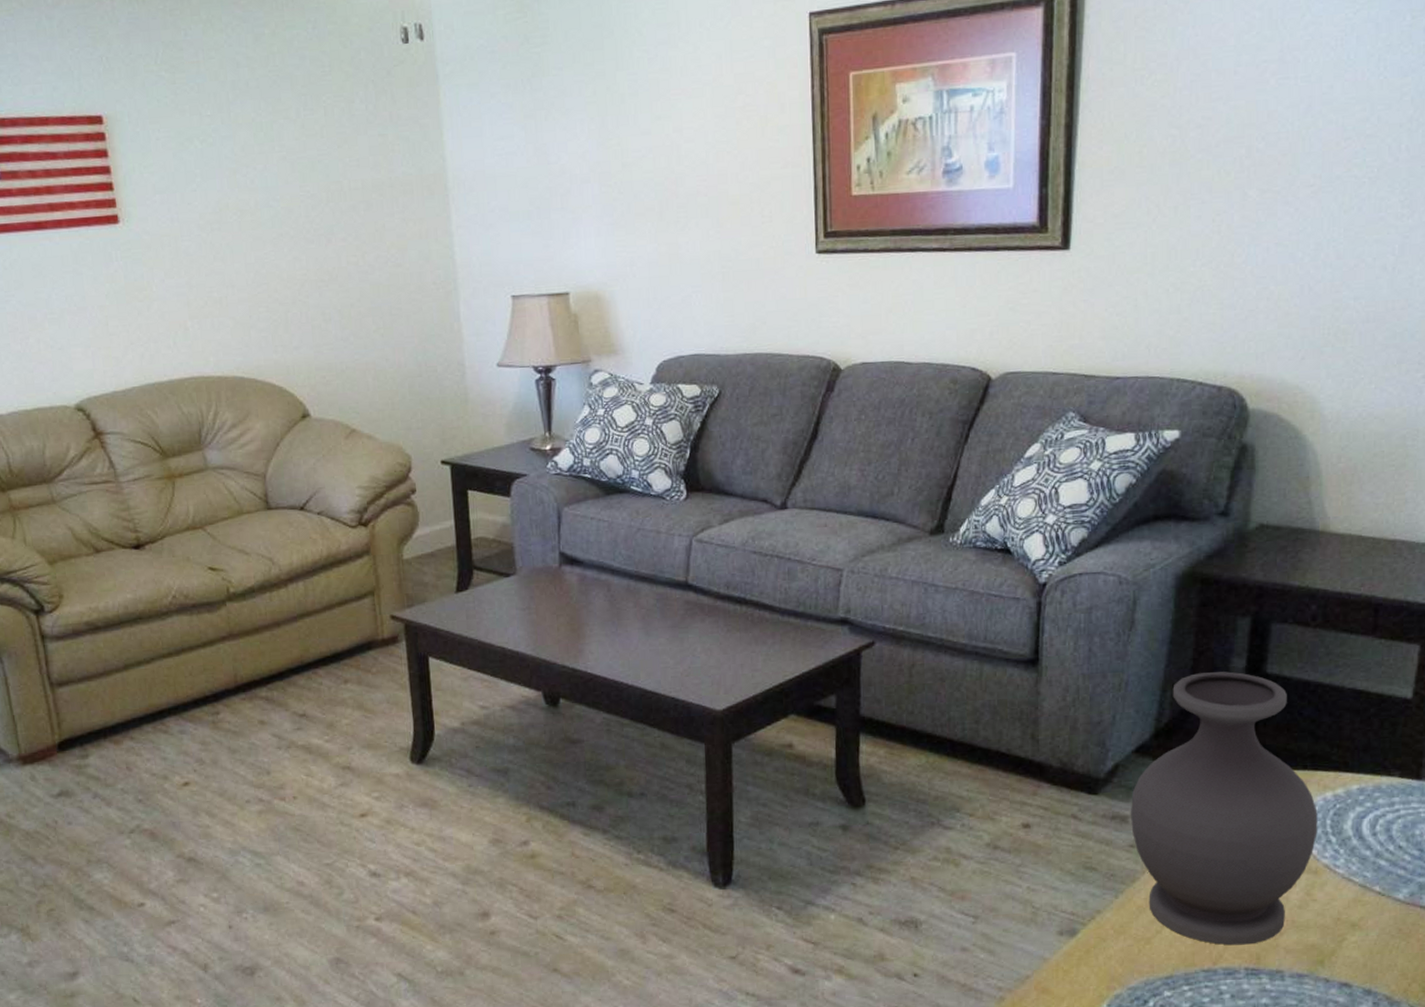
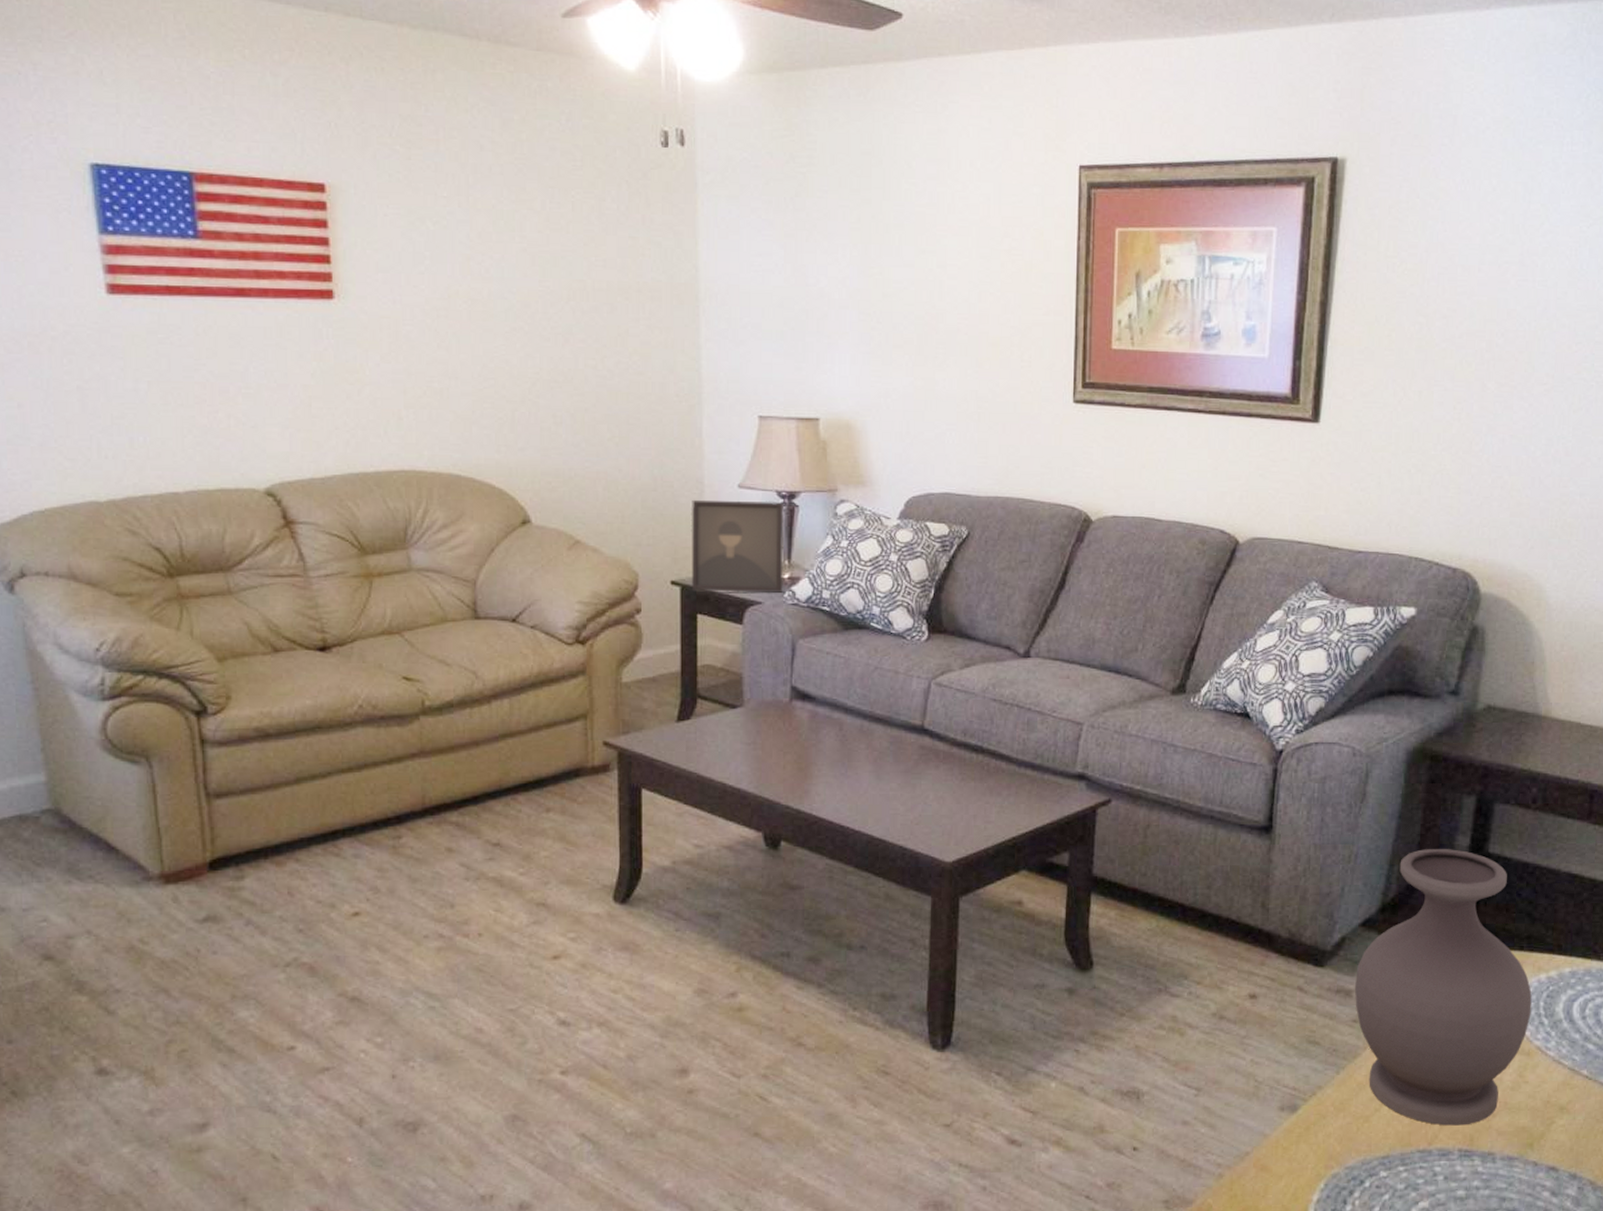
picture frame: none [455,376,546,468] -> present [691,499,785,593]

